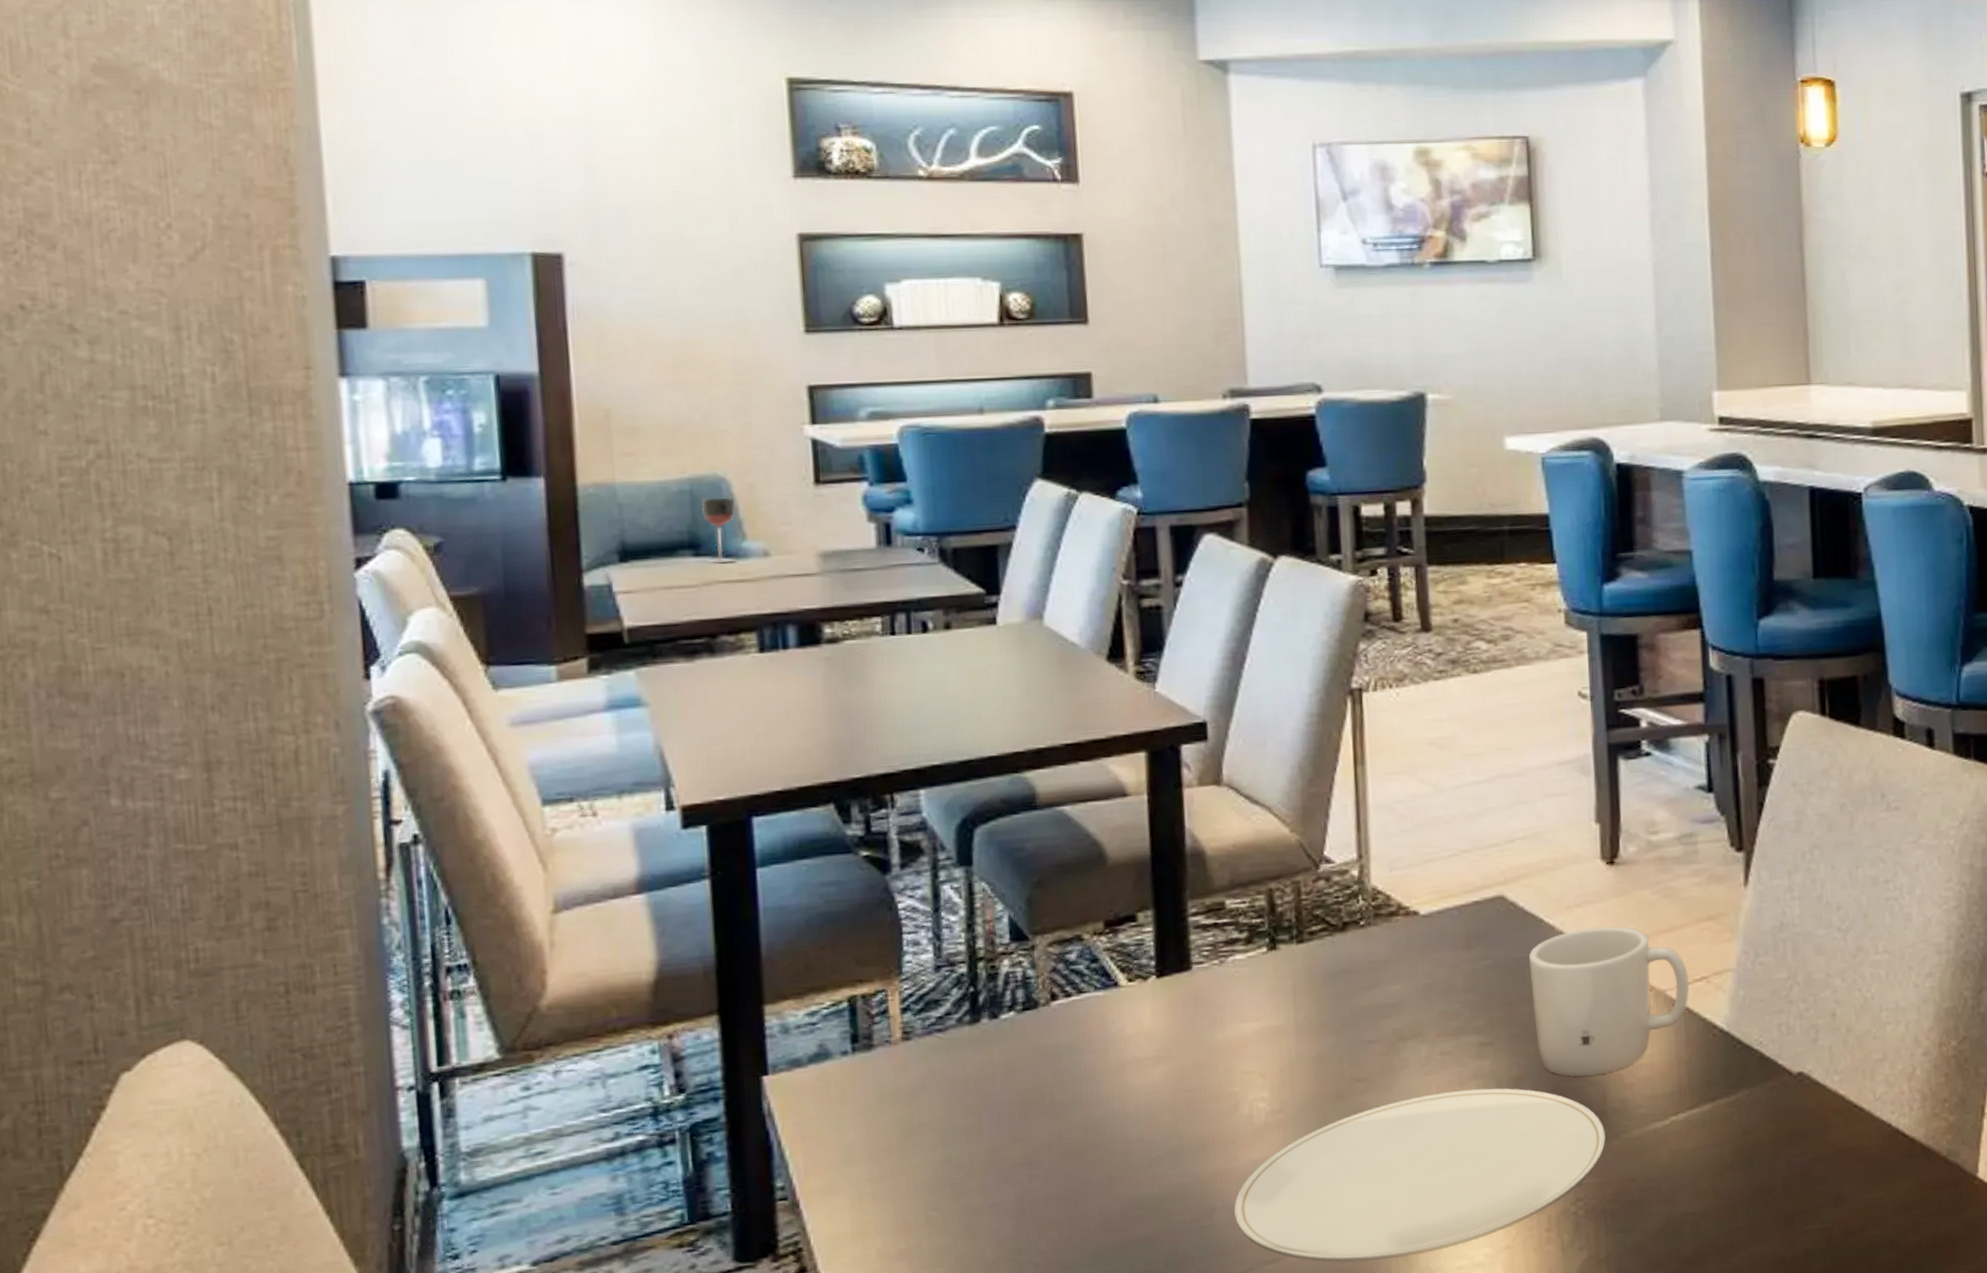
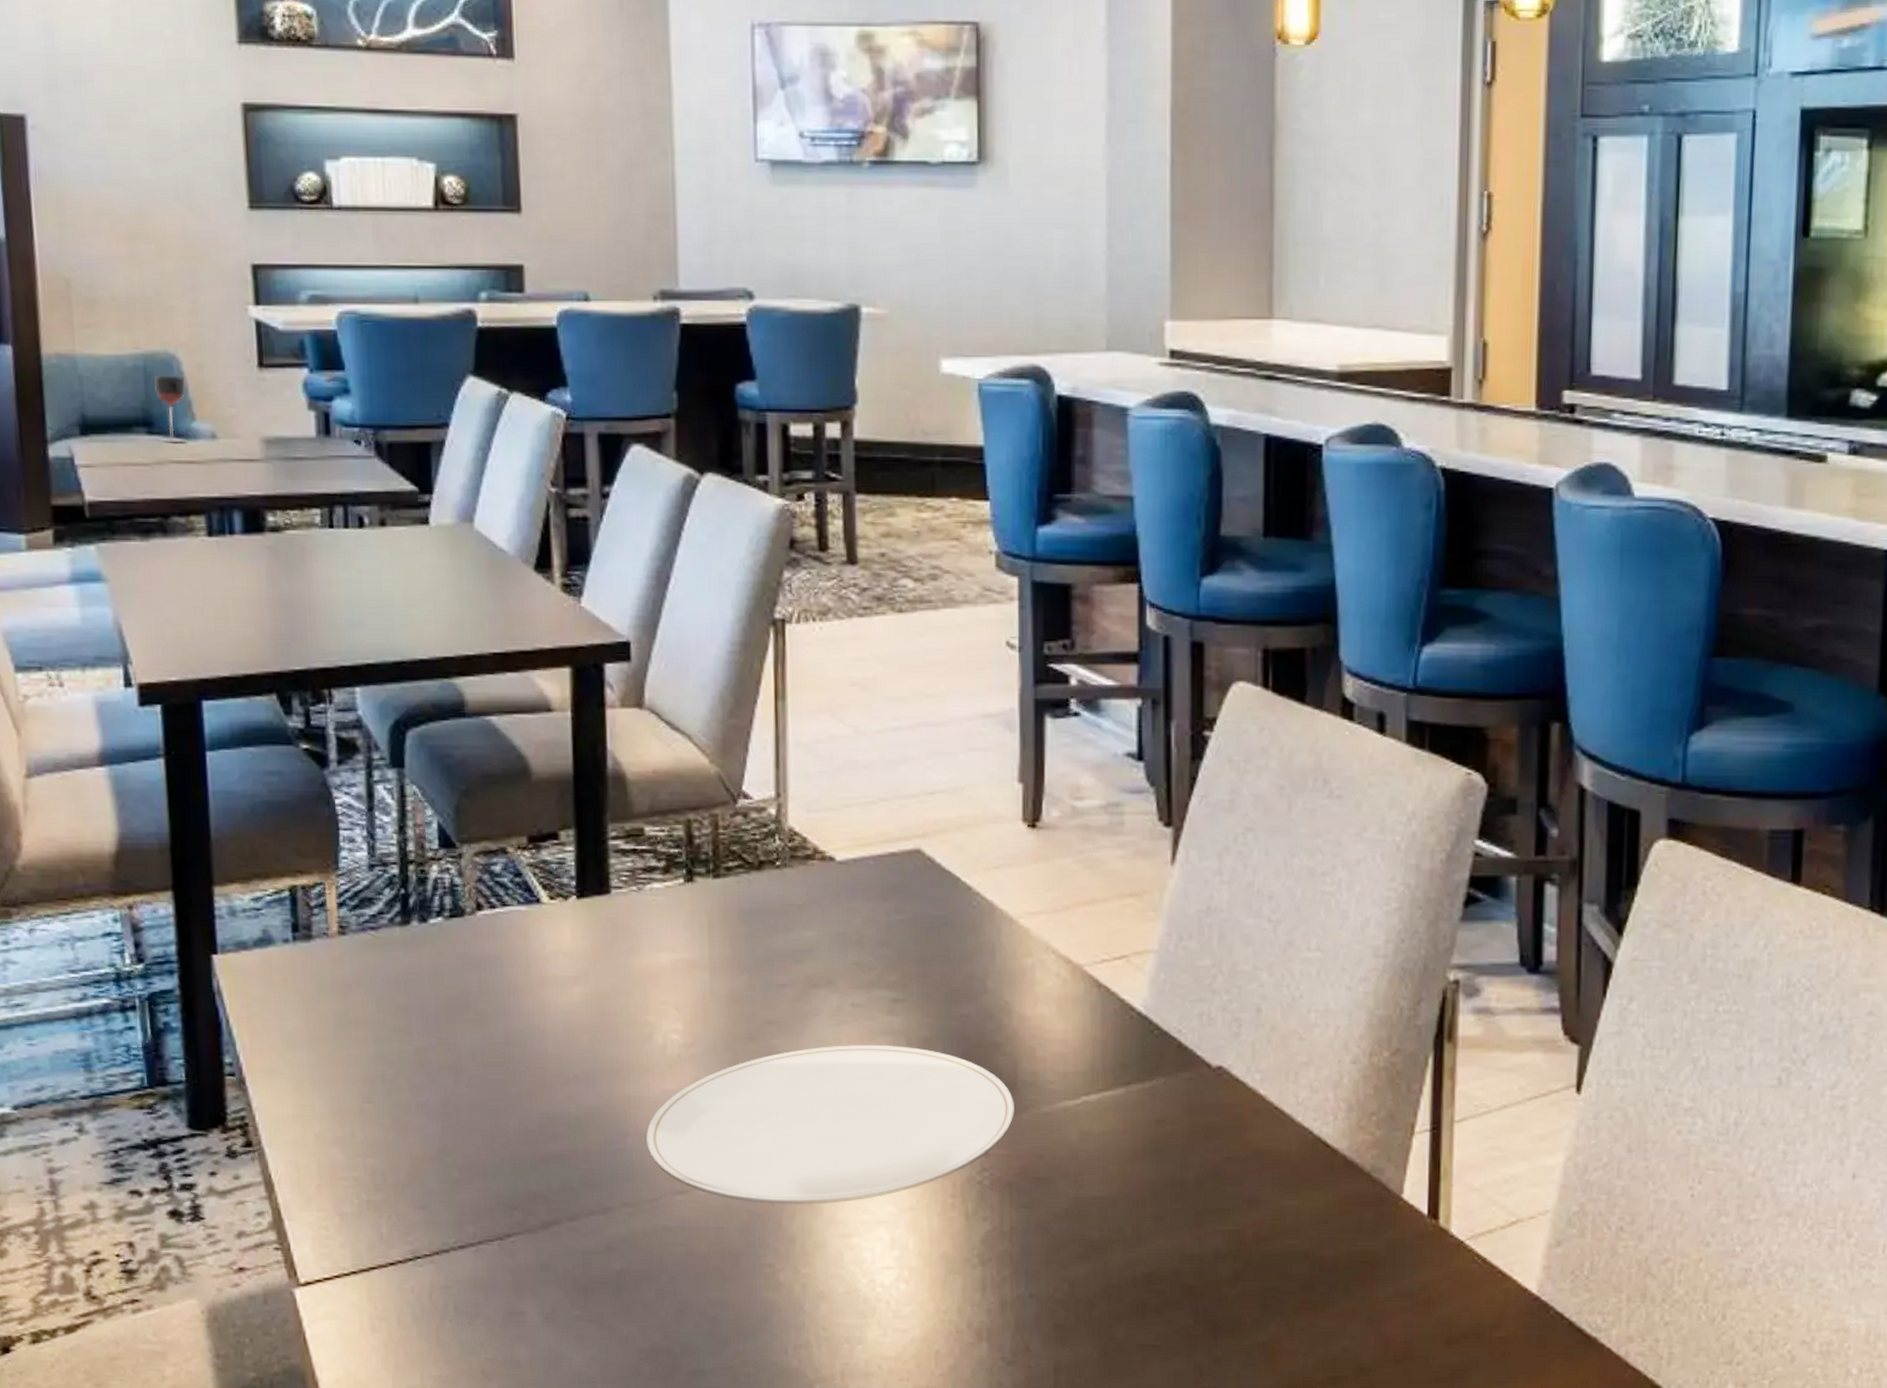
mug: present [1528,926,1690,1077] -> none [944,892,1108,1045]

